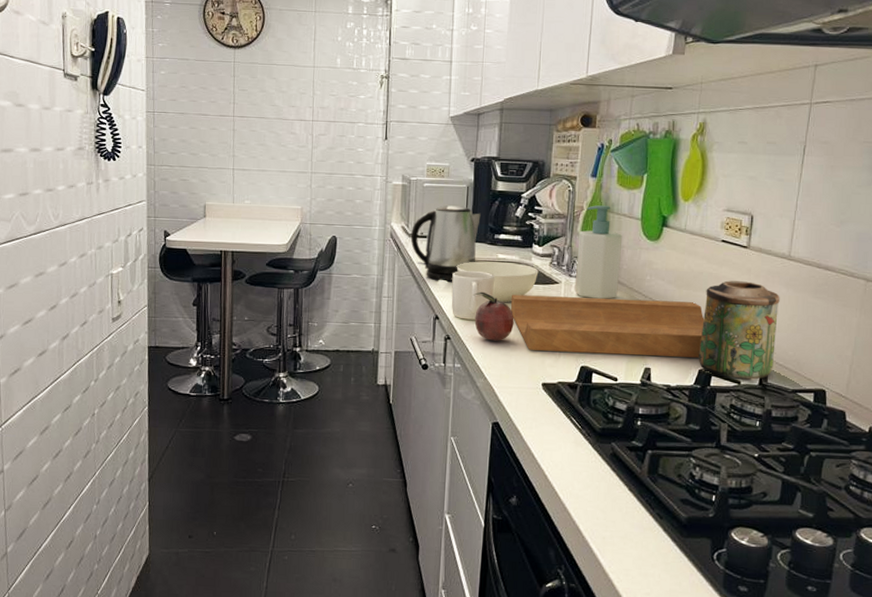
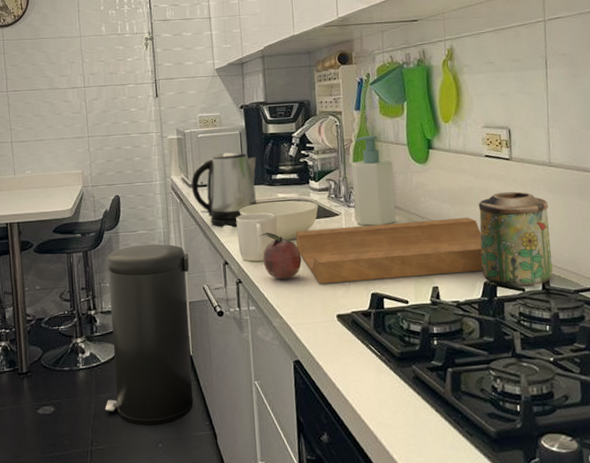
pedal bin: none [300,289,400,466] -> present [105,244,194,426]

